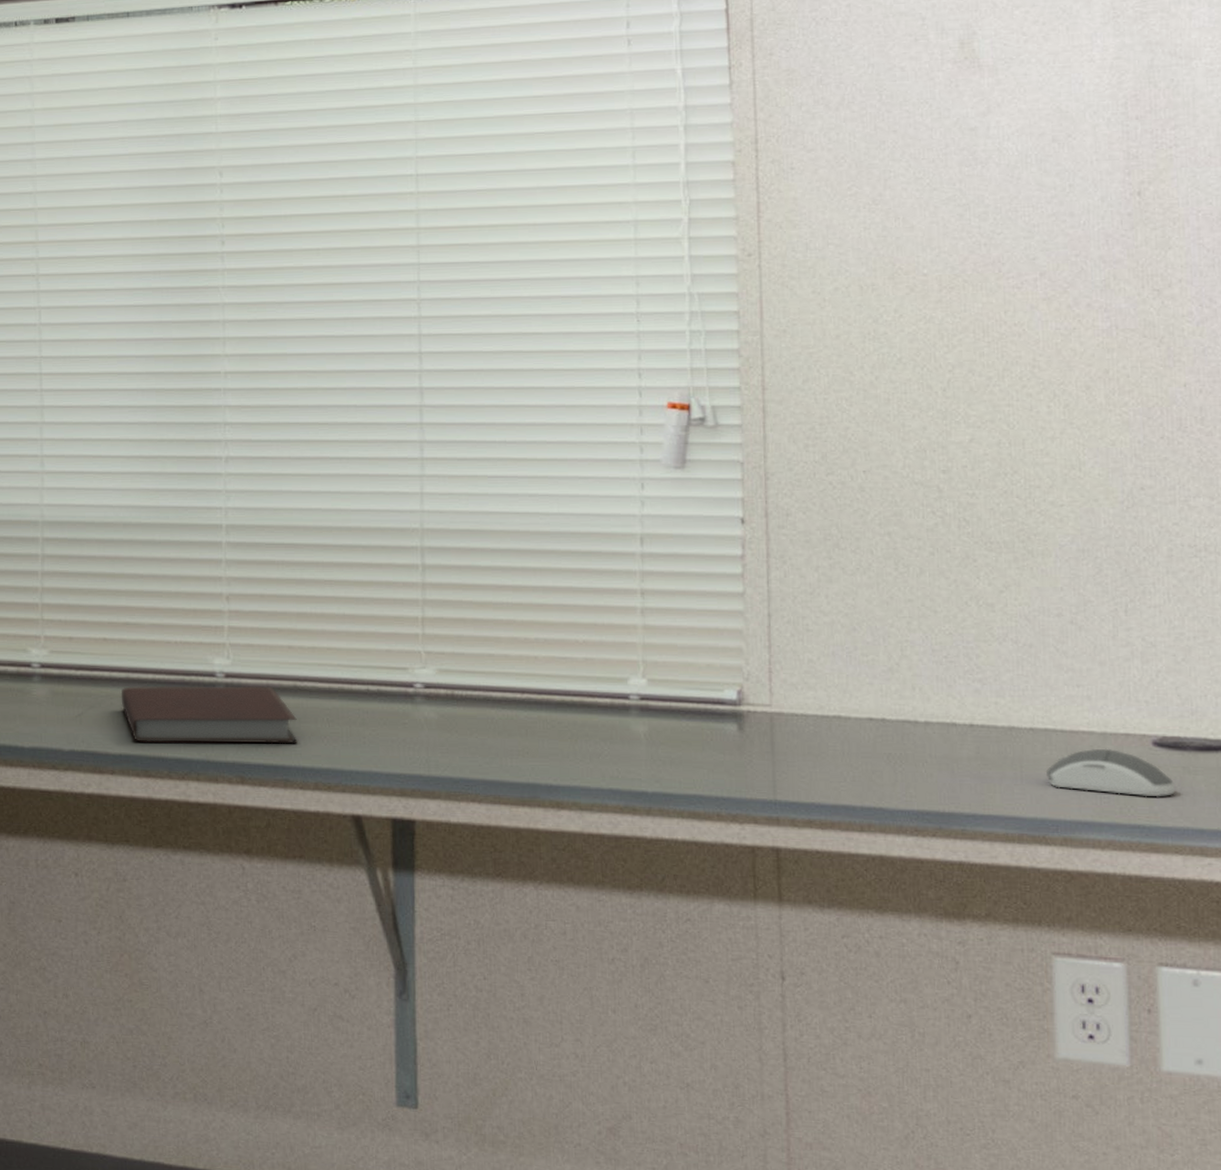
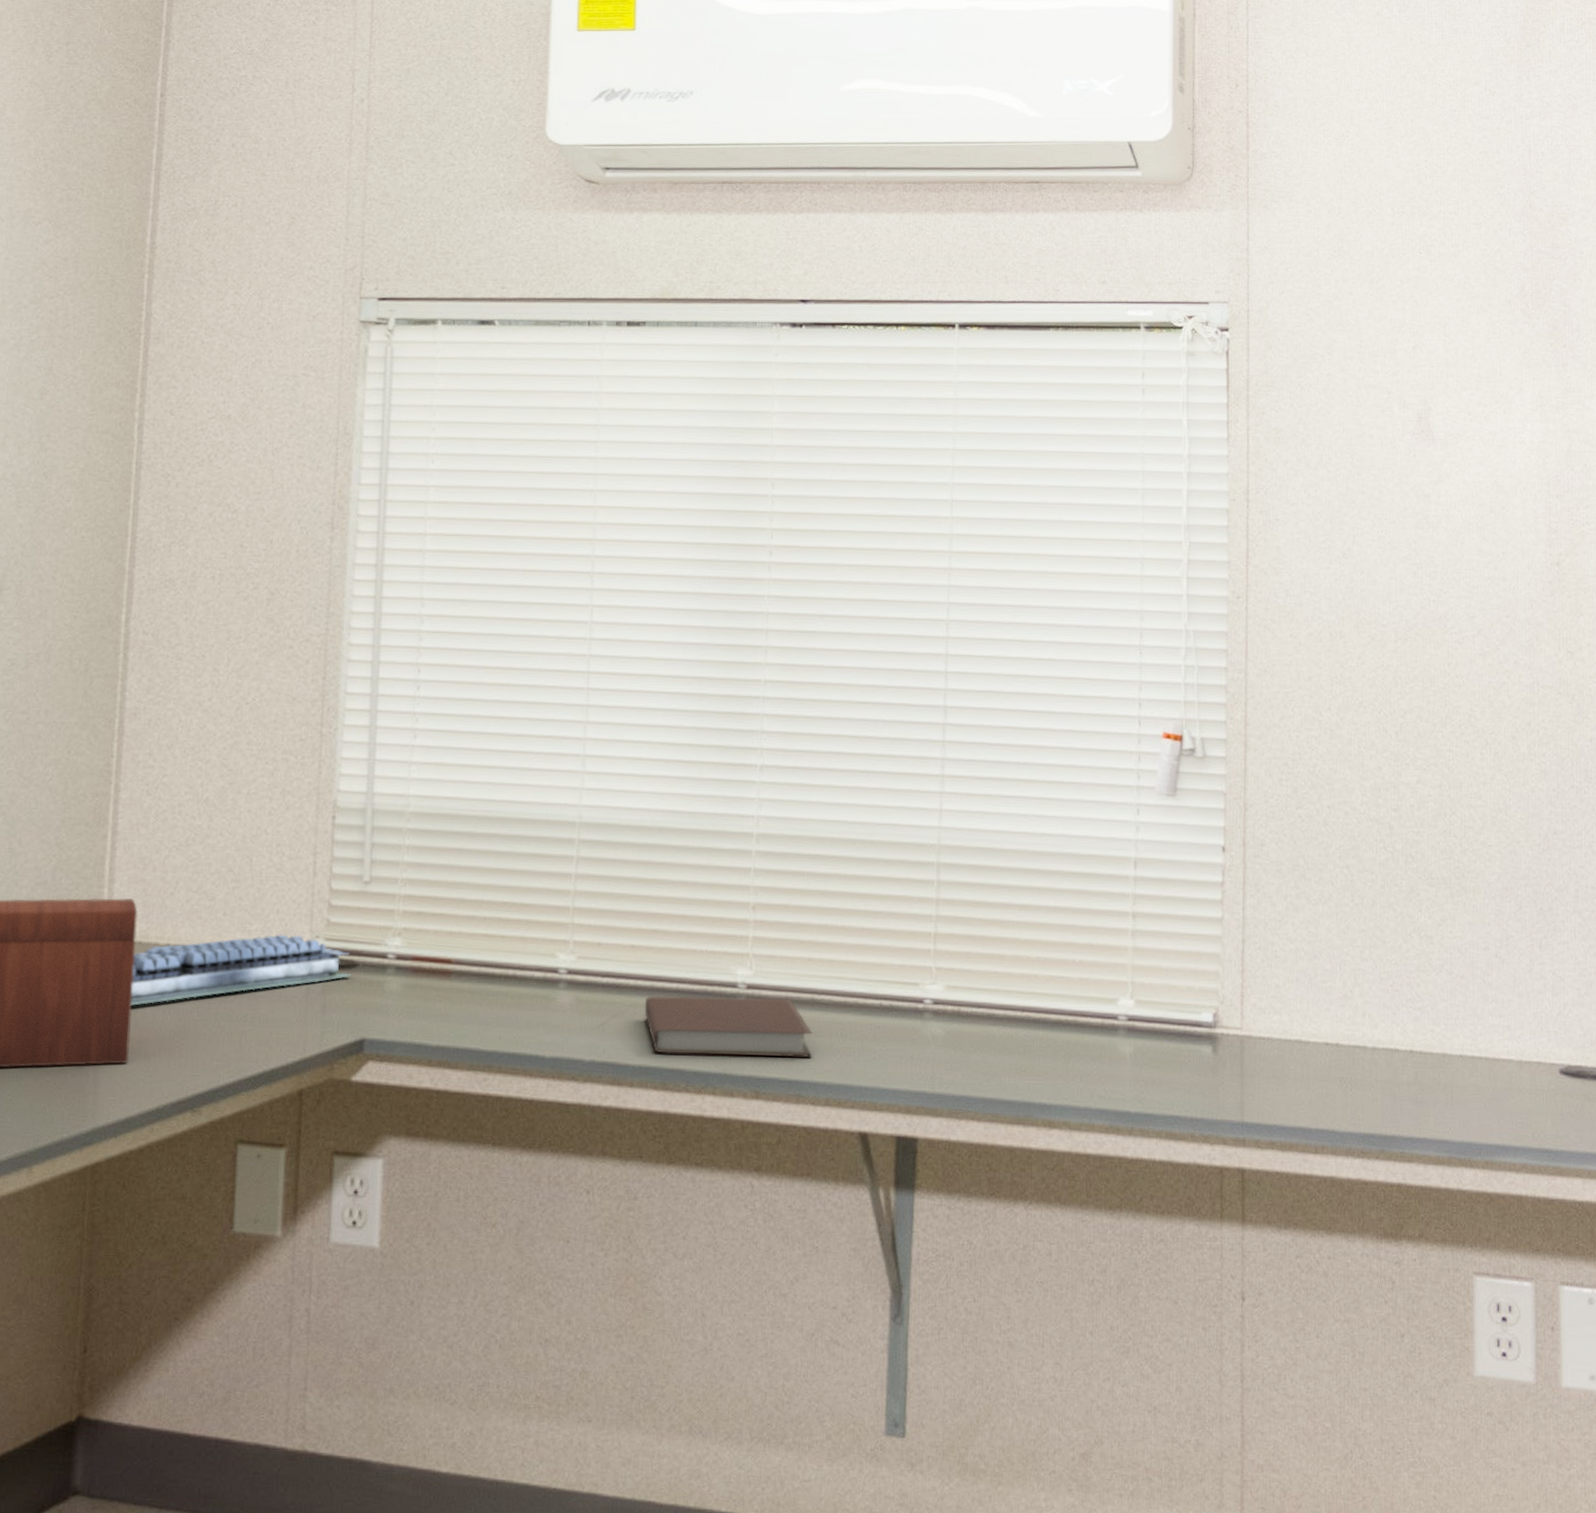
computer mouse: present [1045,748,1176,797] -> none [1471,1076,1578,1123]

